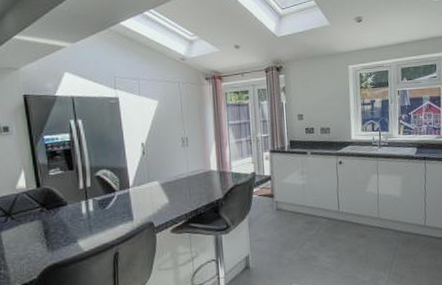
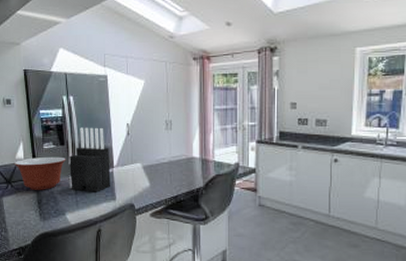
mixing bowl: none [13,182,76,220] -> present [13,156,66,190]
knife block: none [80,149,127,217] -> present [70,127,110,192]

